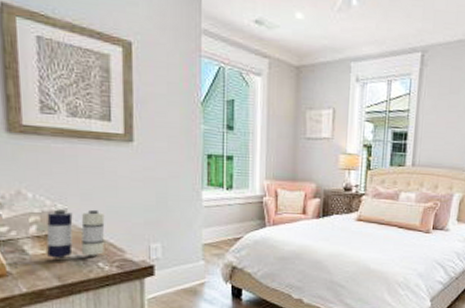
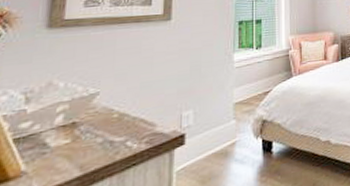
candle: present [14,209,105,268] -> none [31,87,138,166]

